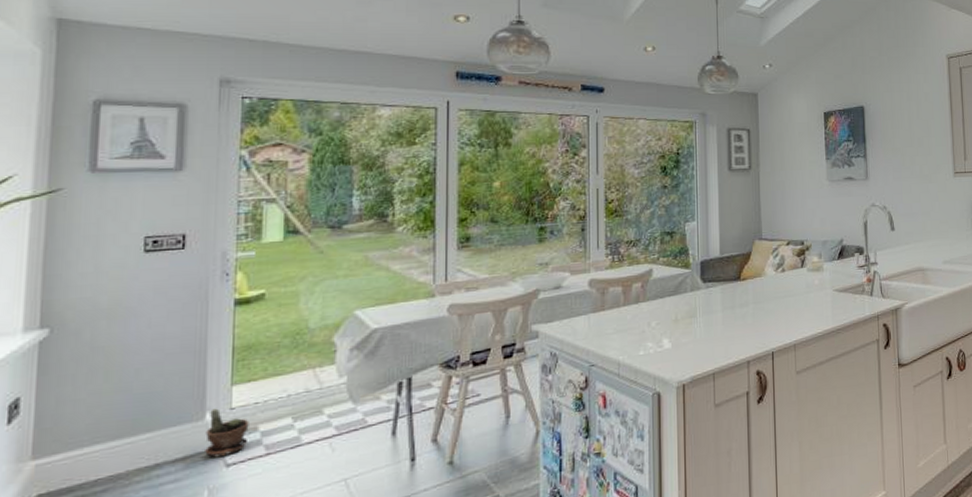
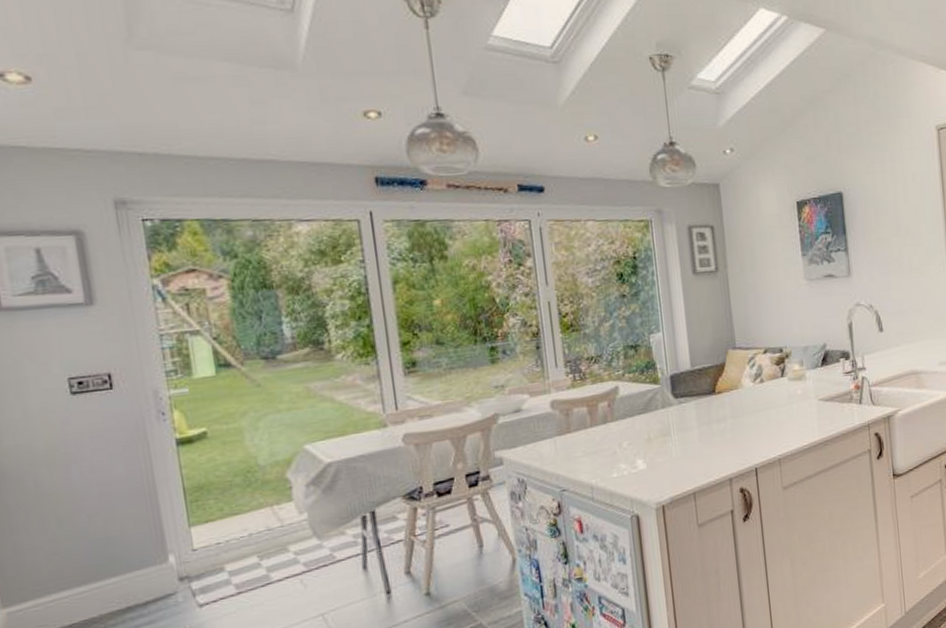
potted plant: present [205,408,249,458] -> none [172,550,216,599]

